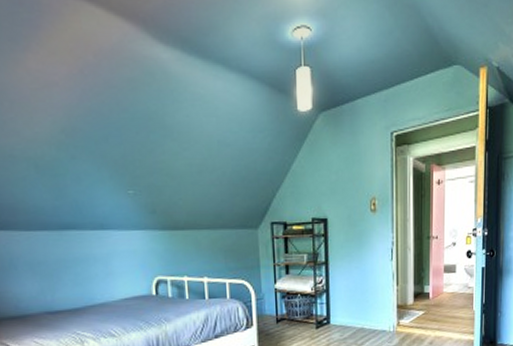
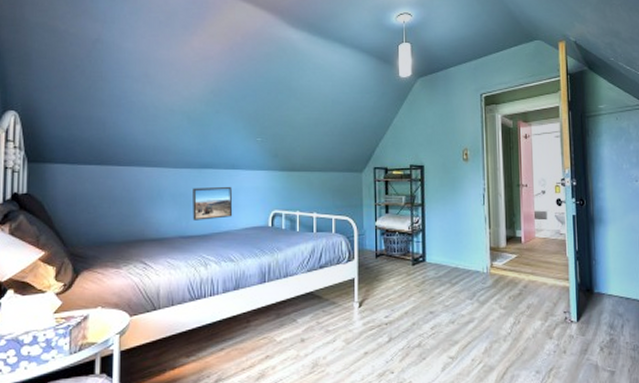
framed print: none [54,252,108,293] -> present [193,187,233,221]

